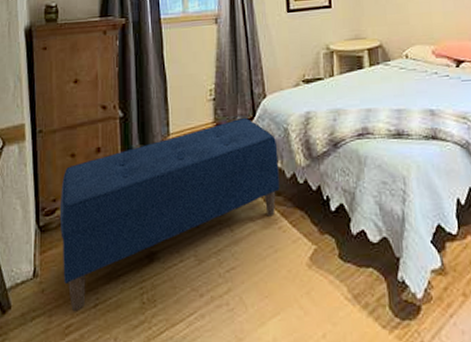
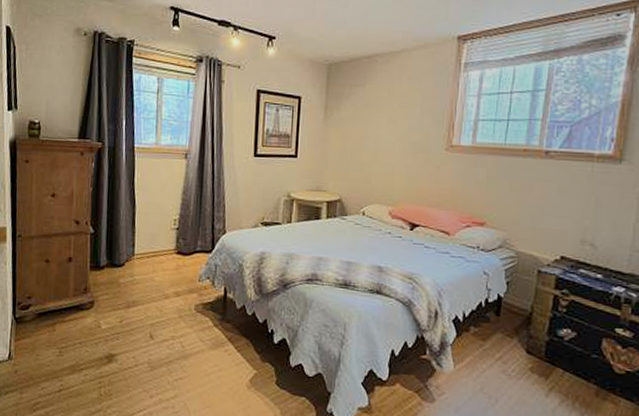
bench: present [59,117,280,312] -> none [33,249,232,393]

